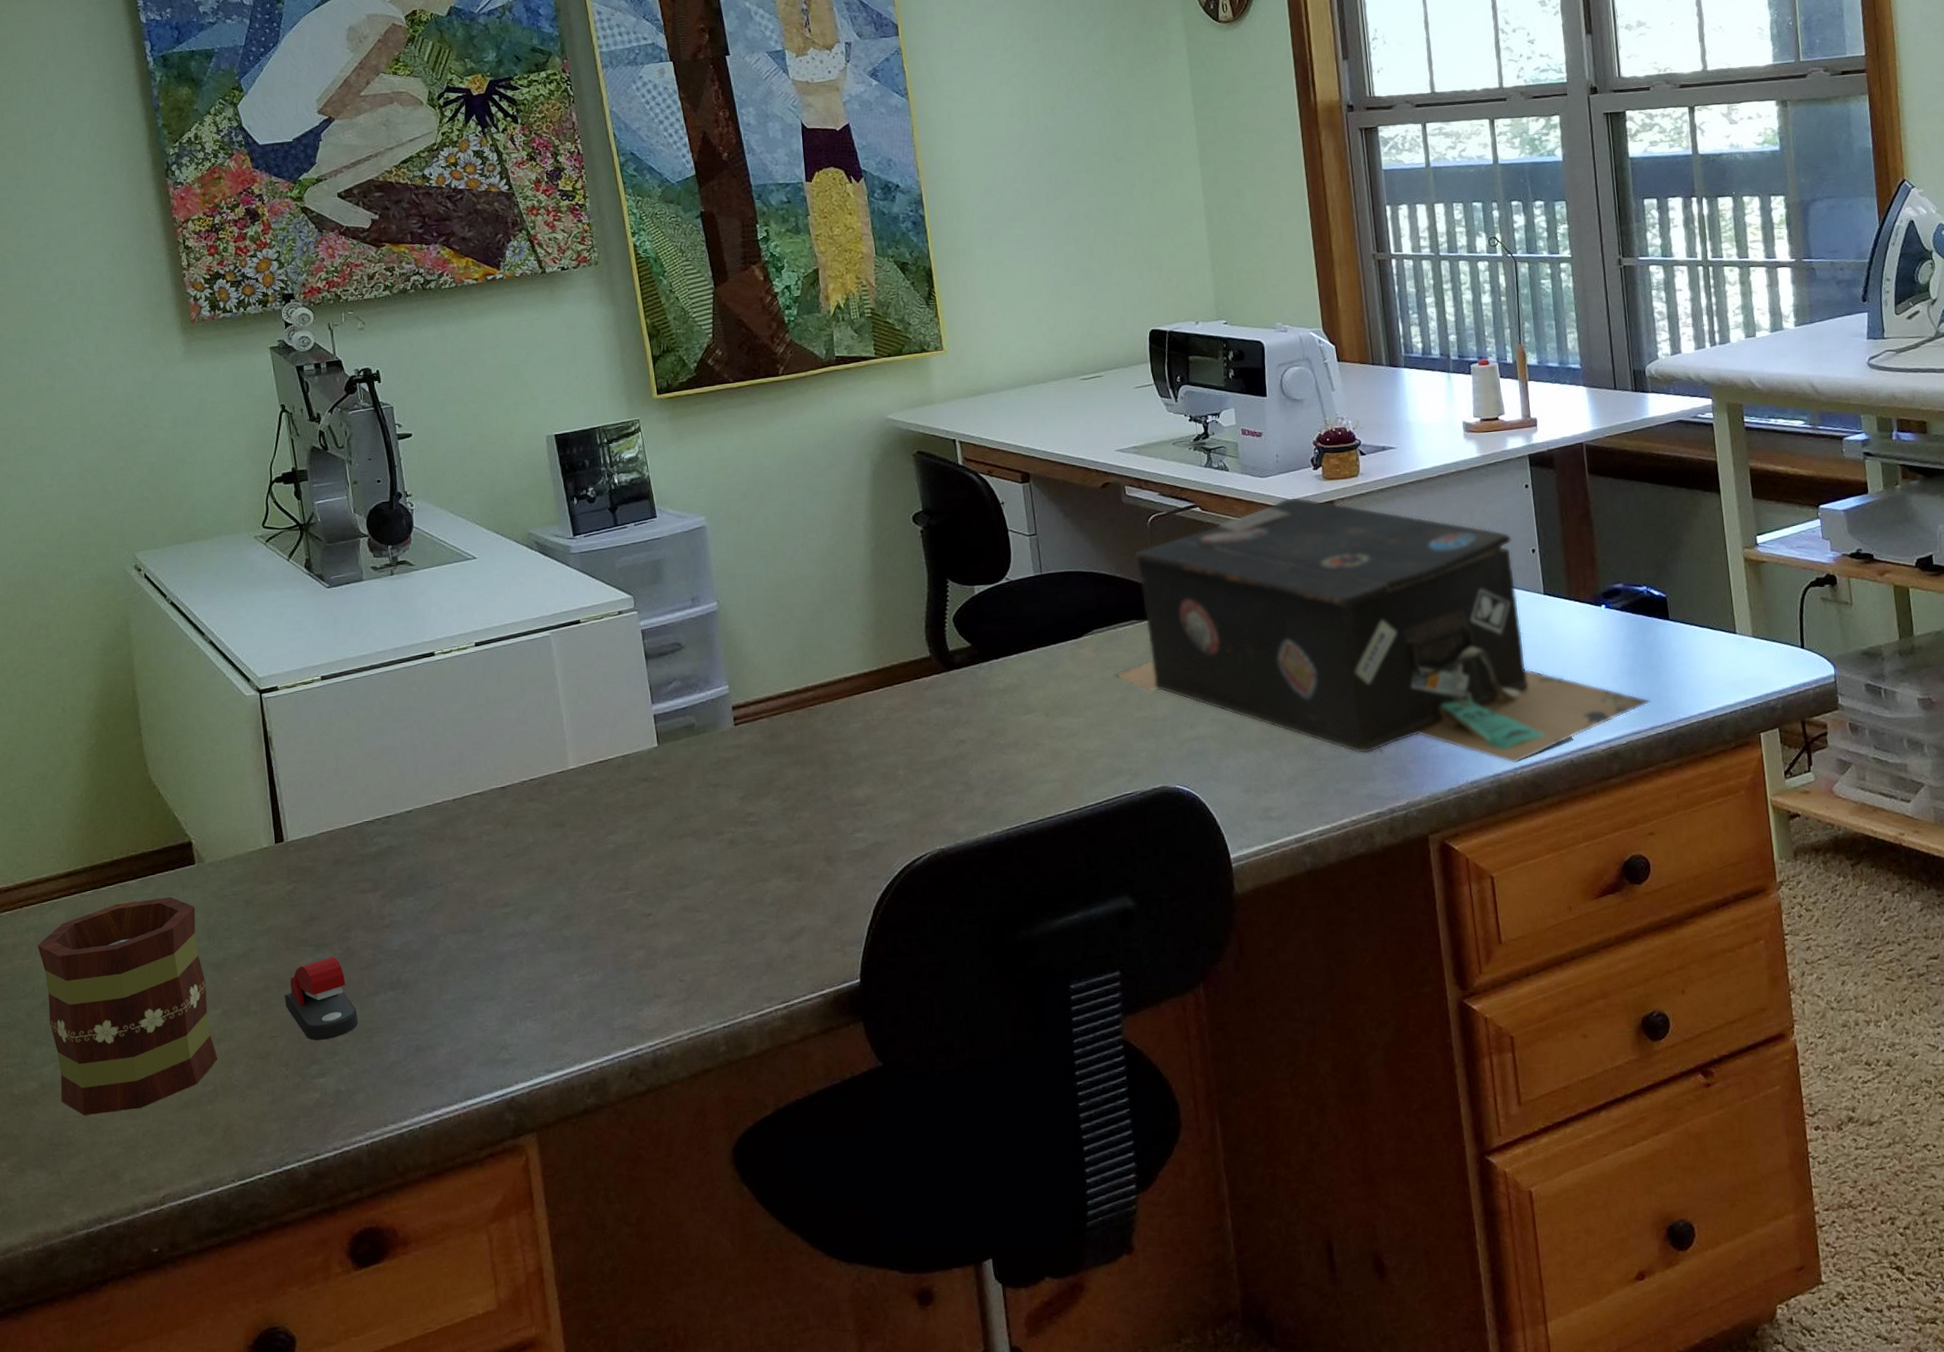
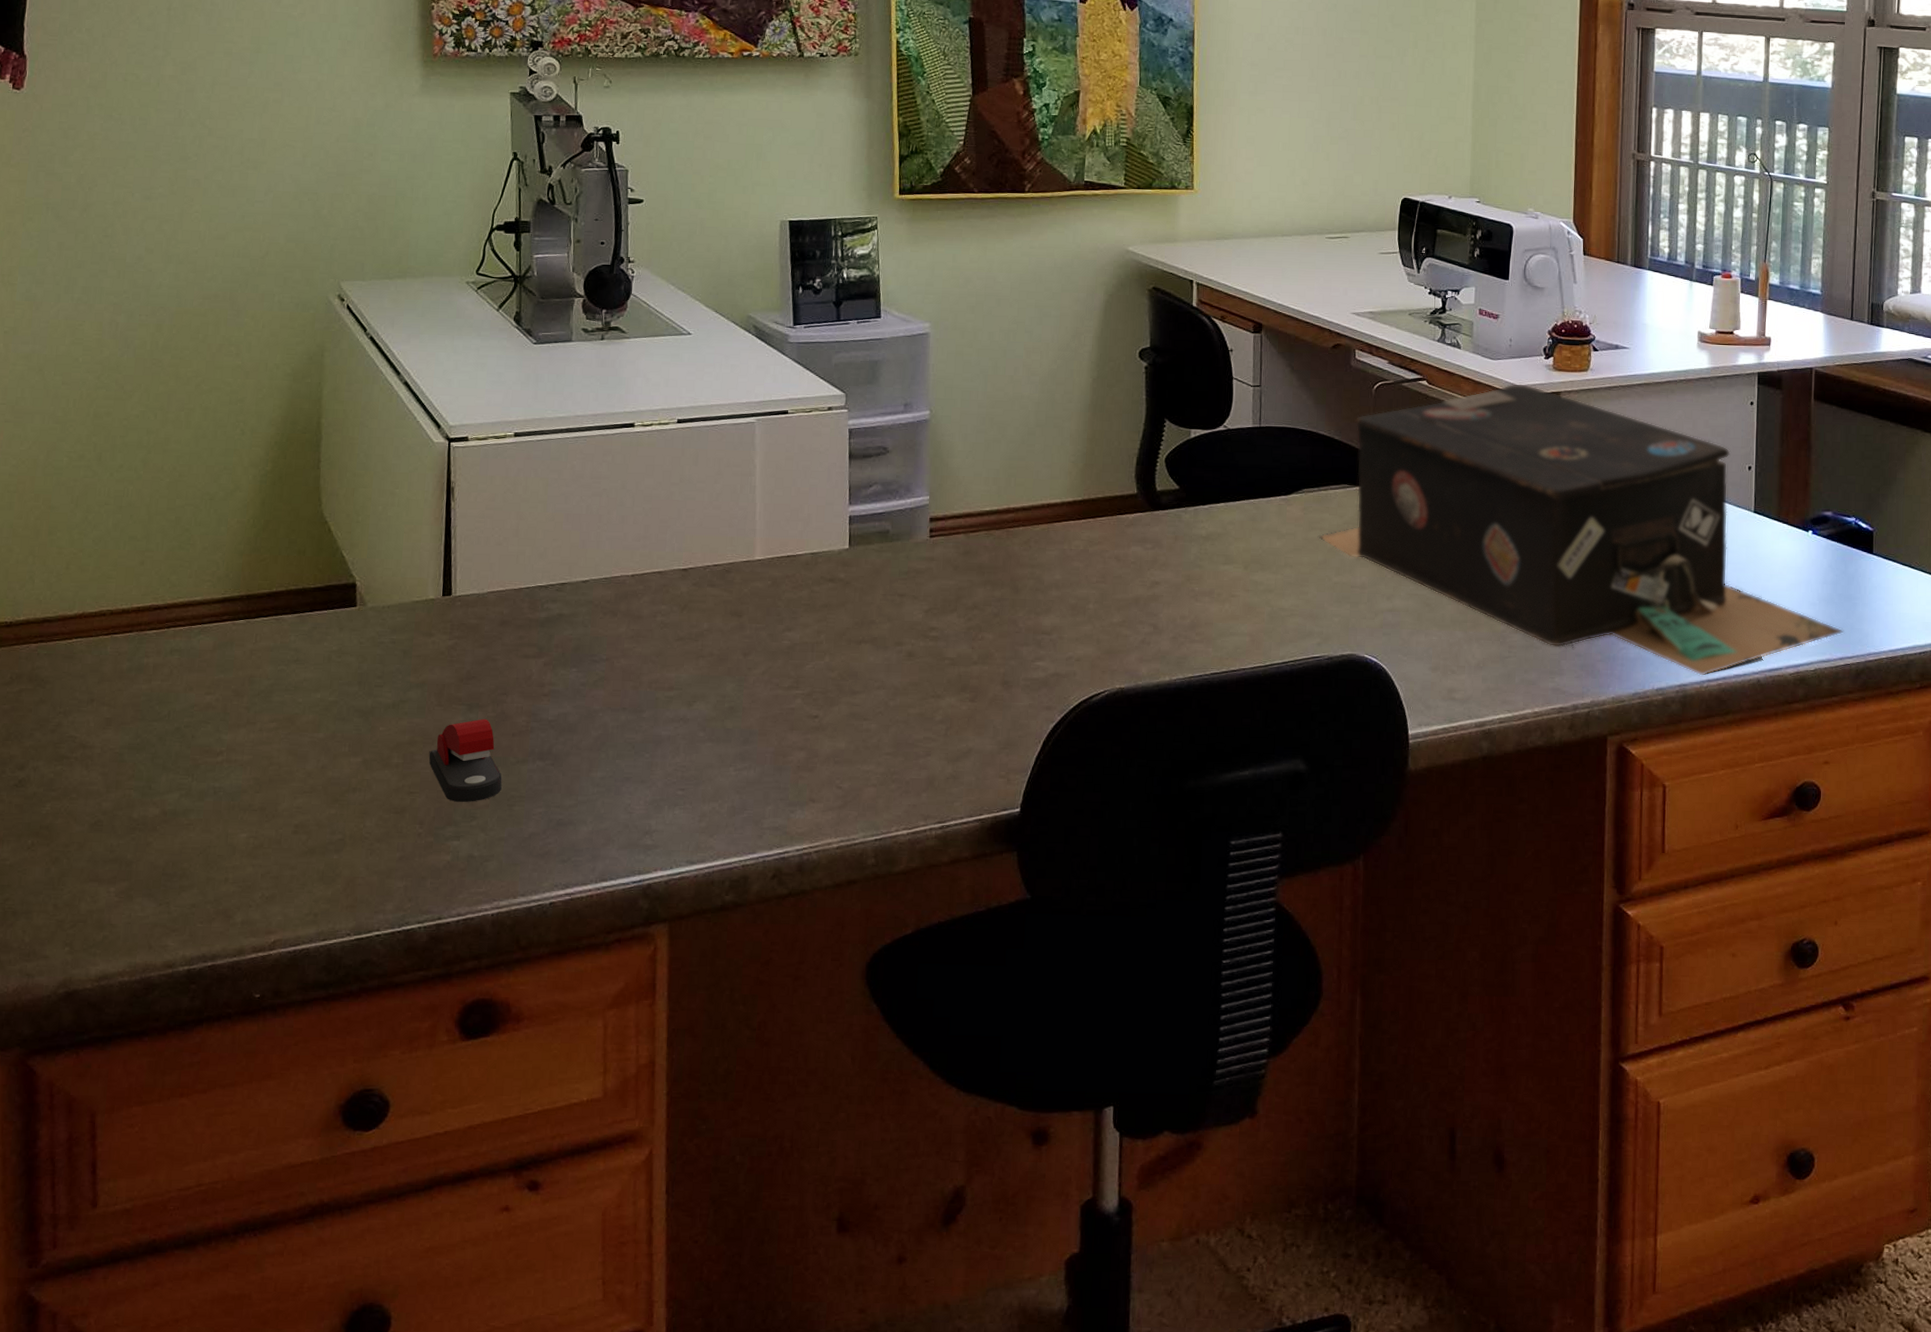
mug: present [37,897,218,1116] -> none [179,635,351,849]

